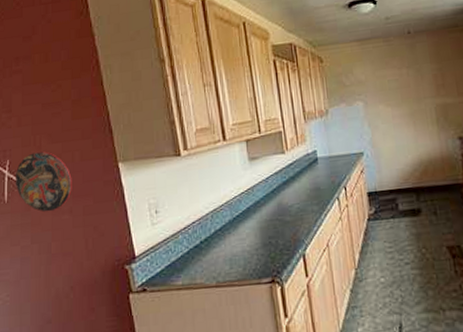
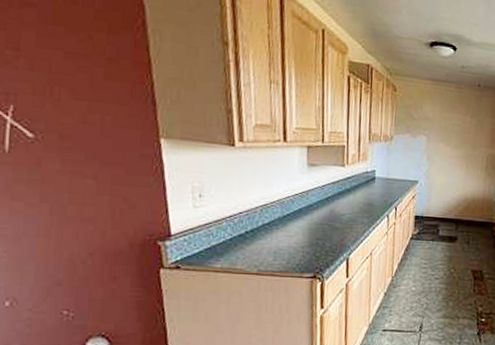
decorative plate: present [15,151,72,212] -> none [20,104,100,173]

